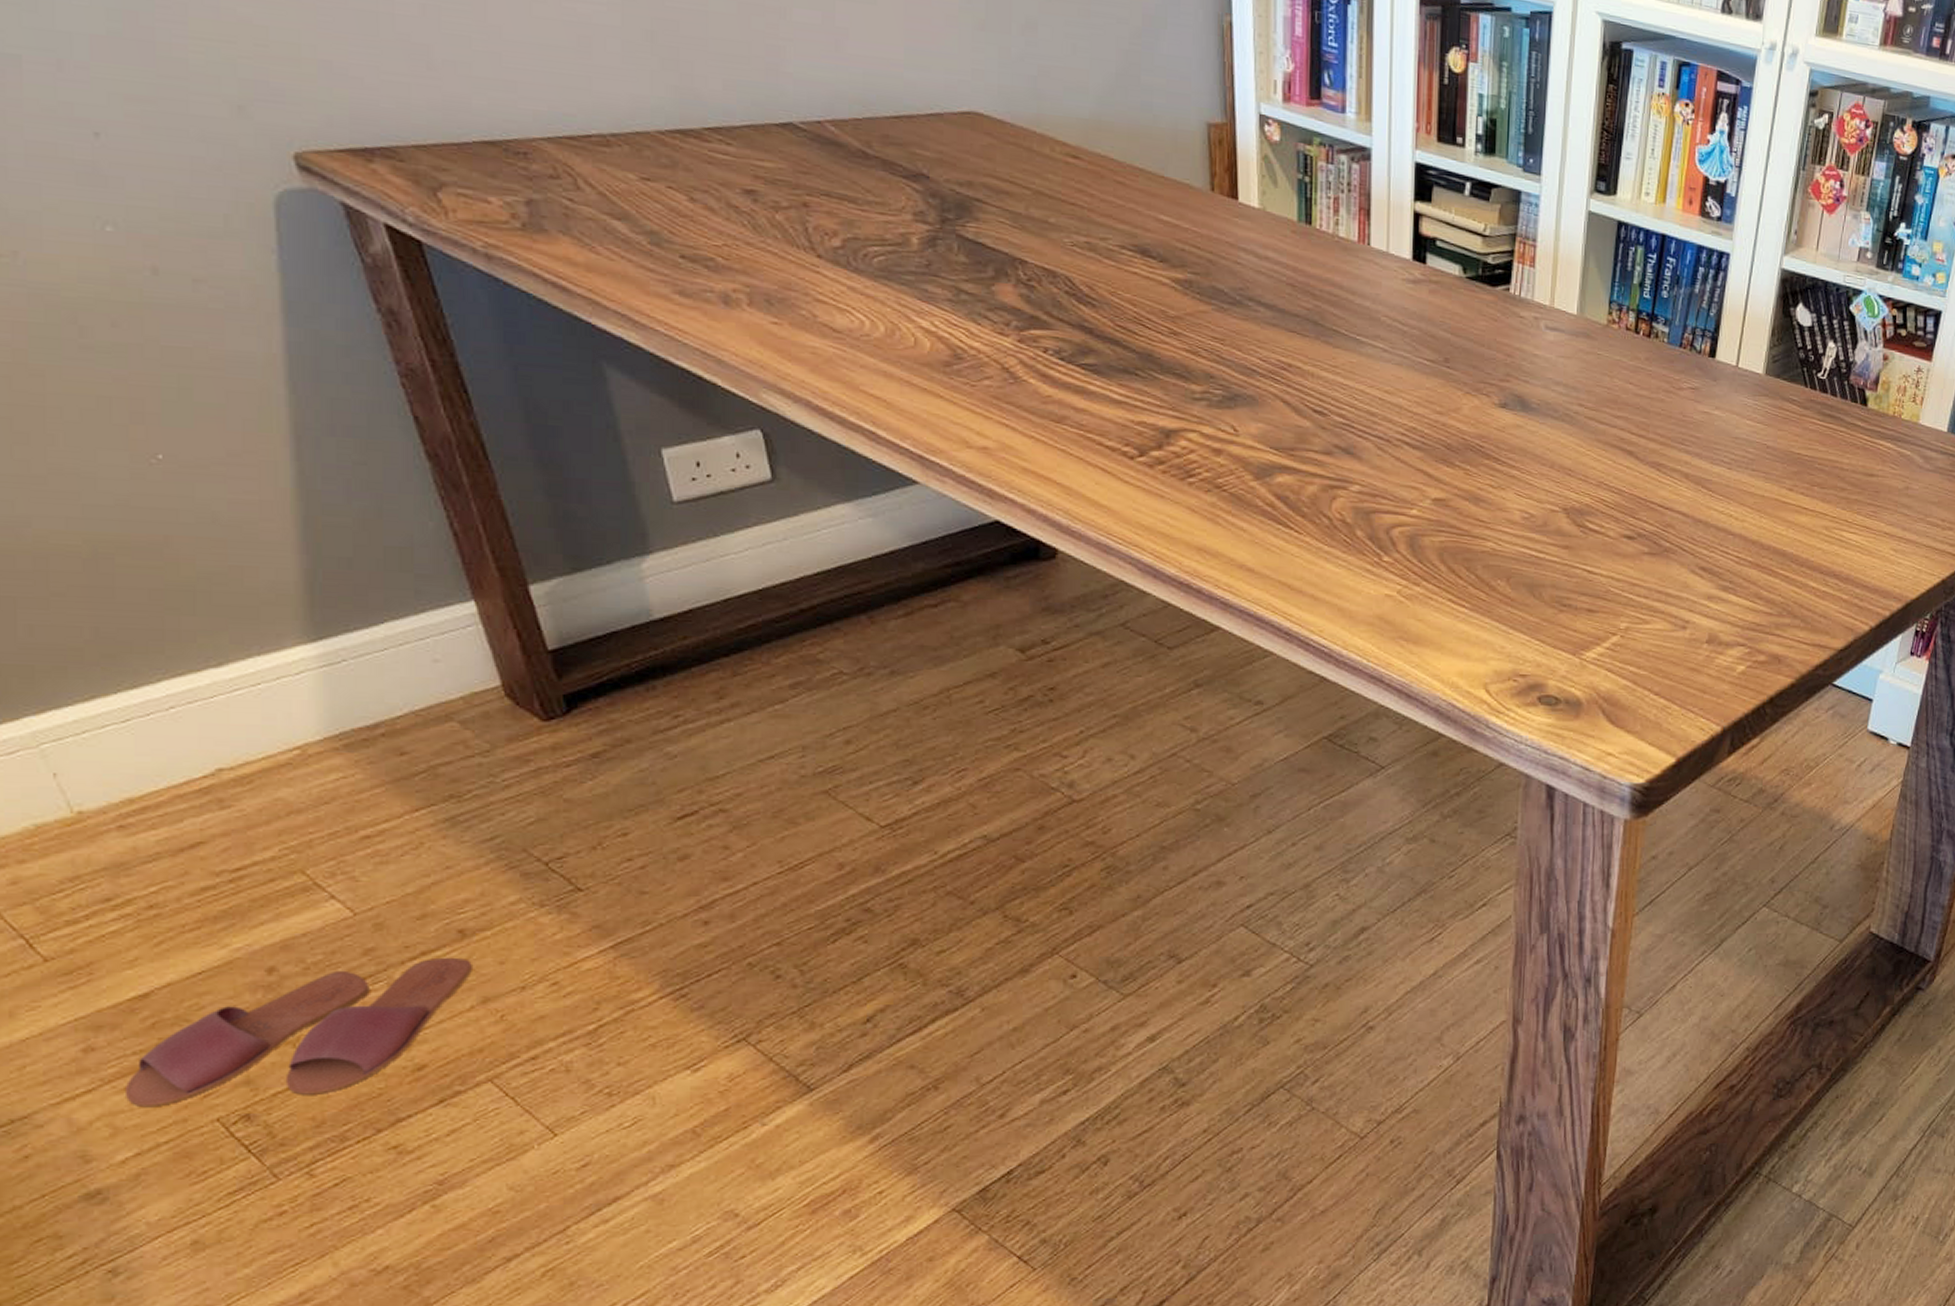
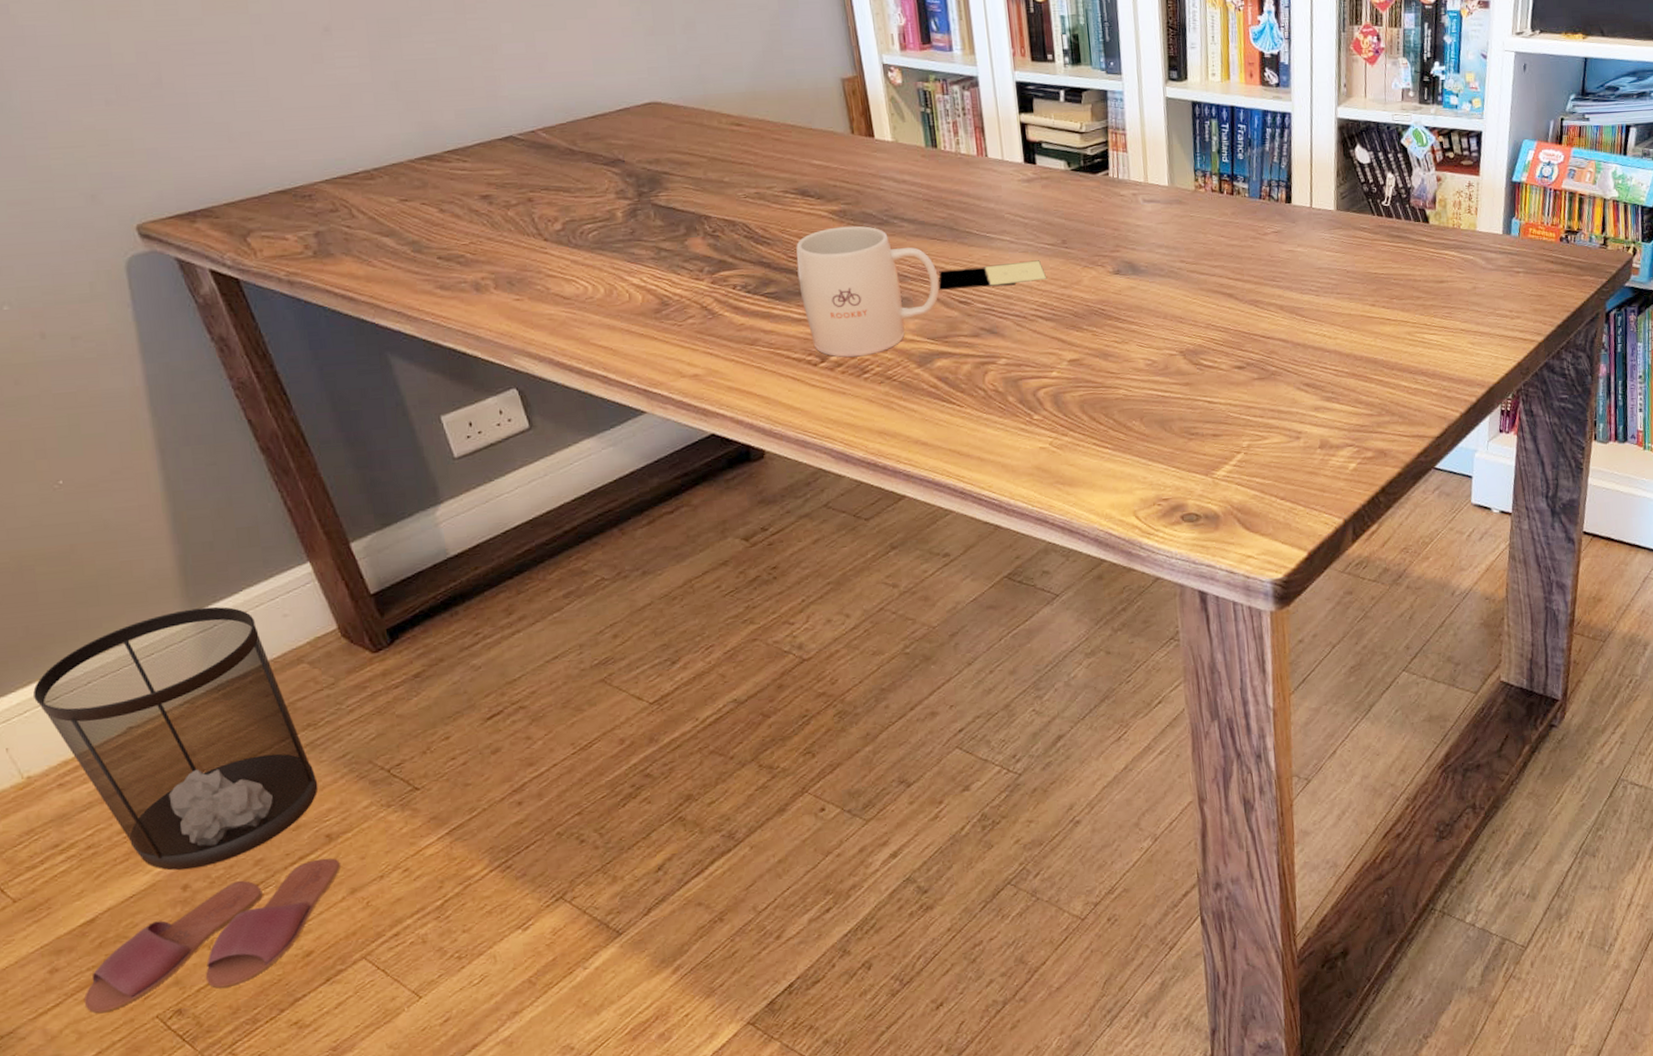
waste bin: none [97,636,455,949] -> present [33,606,318,871]
mug: none [1124,298,1293,457] -> present [796,225,940,358]
sticky notes: none [1291,370,1421,402] -> present [937,260,1047,290]

